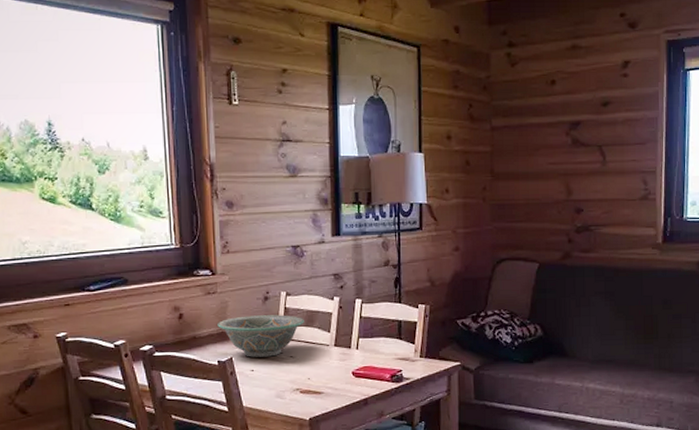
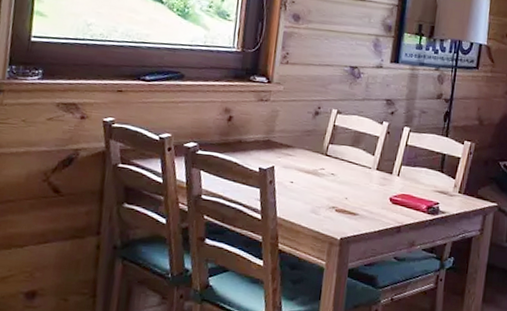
decorative bowl: present [217,315,304,357] -> none [265,127,351,171]

